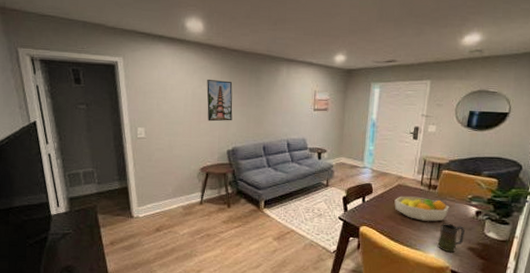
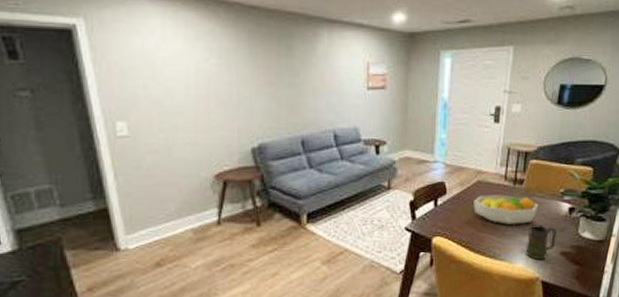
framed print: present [206,80,233,122] -> none [216,50,256,109]

